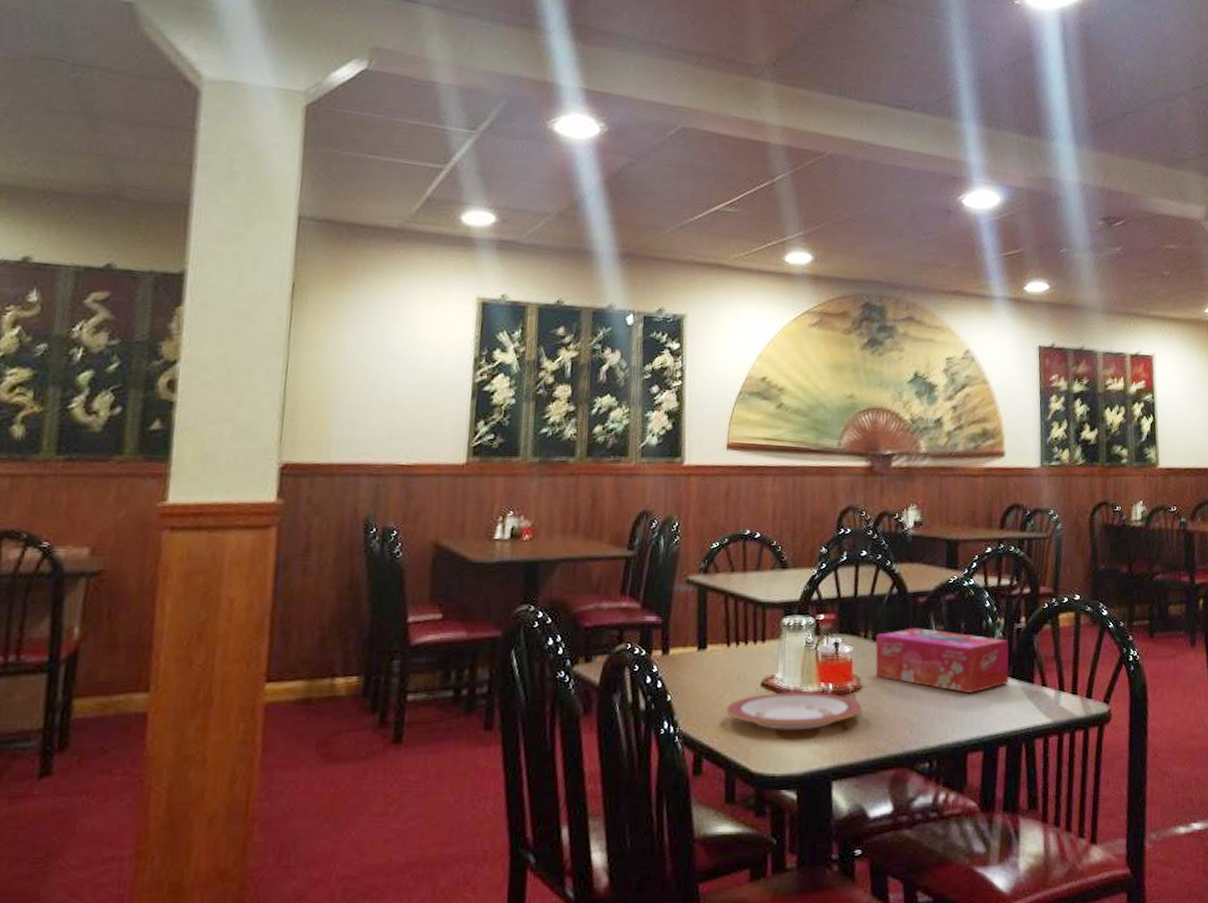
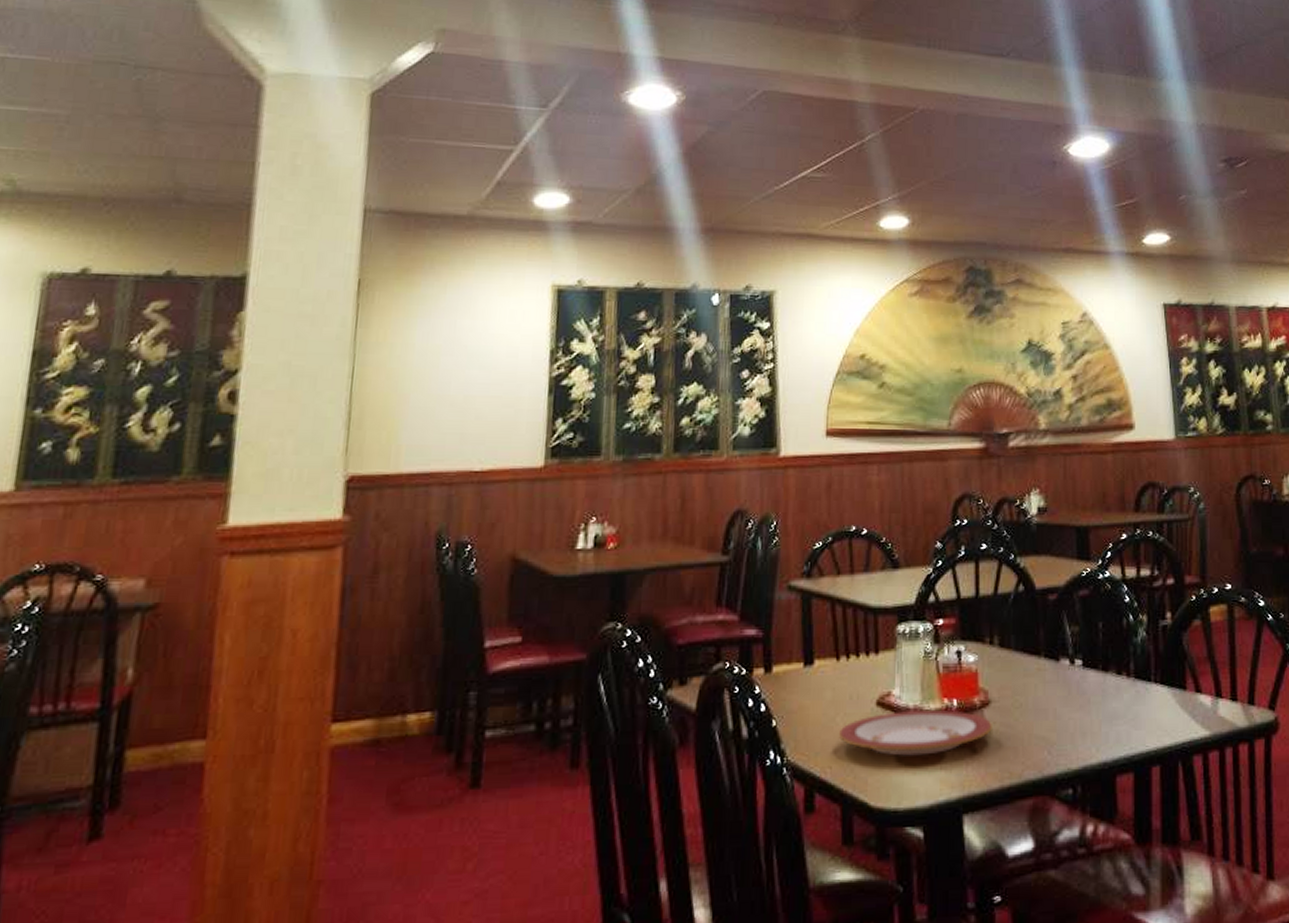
tissue box: present [875,628,1009,693] -> none [1002,630,1157,704]

